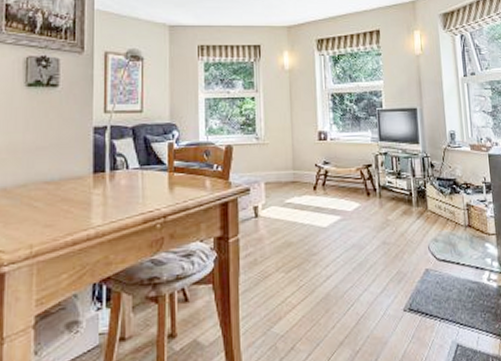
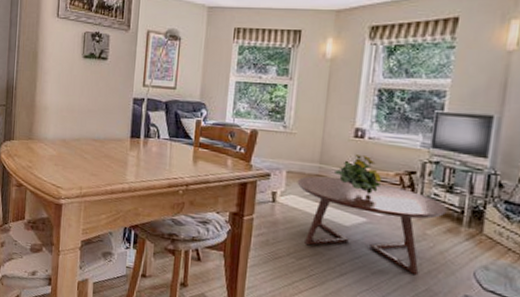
coffee table: none [275,180,401,260] -> present [297,176,448,275]
flowering plant: none [307,155,346,192] -> present [335,153,381,194]

